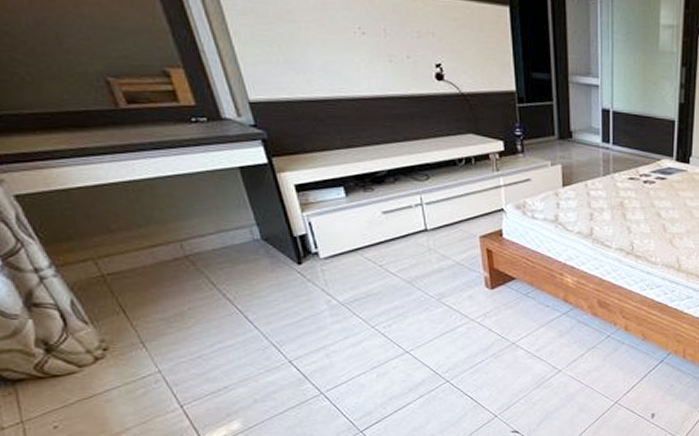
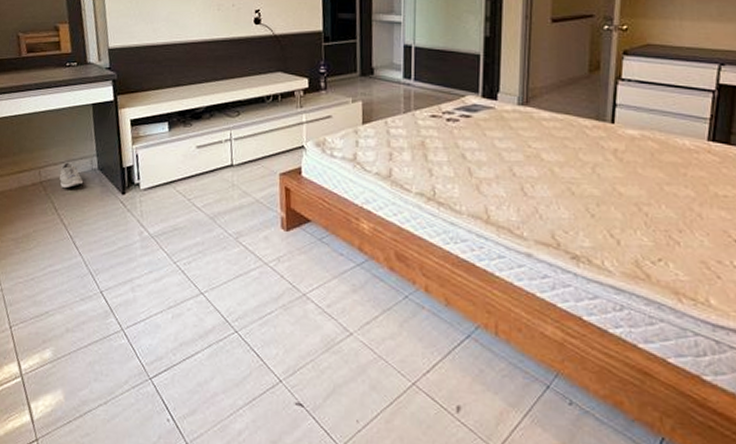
sneaker: none [211,233,245,262] -> present [60,162,84,189]

